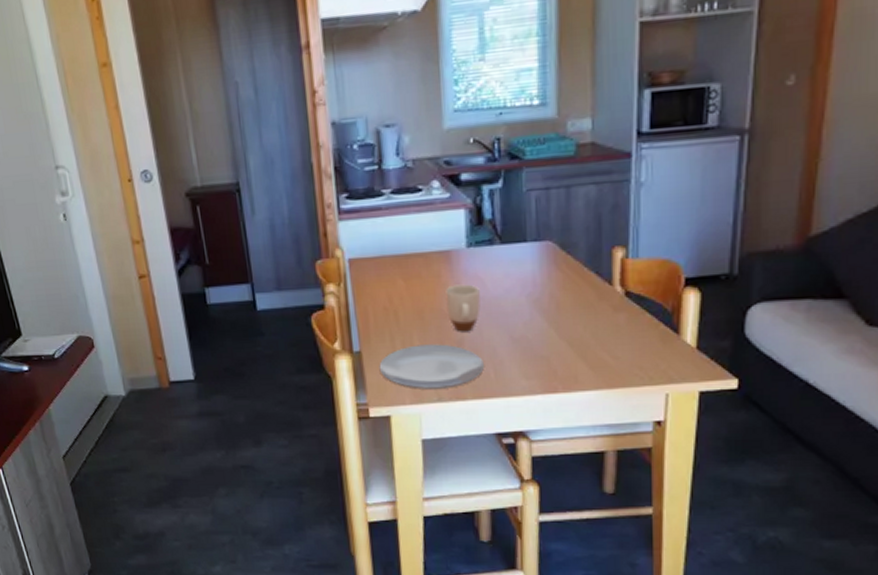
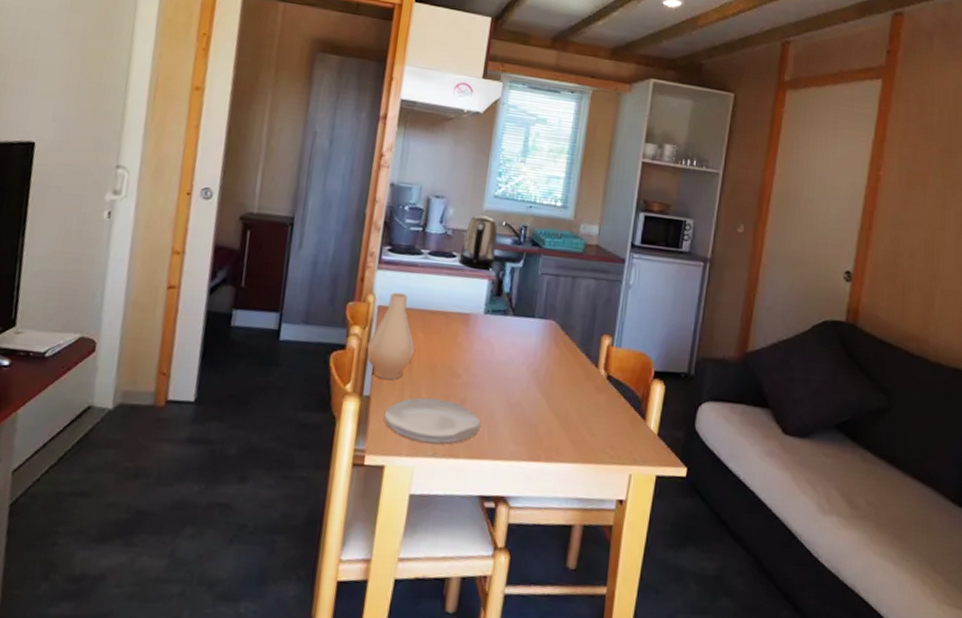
vase: none [346,241,399,333] -> present [367,292,416,380]
kettle: none [426,136,469,201] -> present [458,215,498,271]
mug: present [445,284,481,332] -> none [456,345,489,392]

